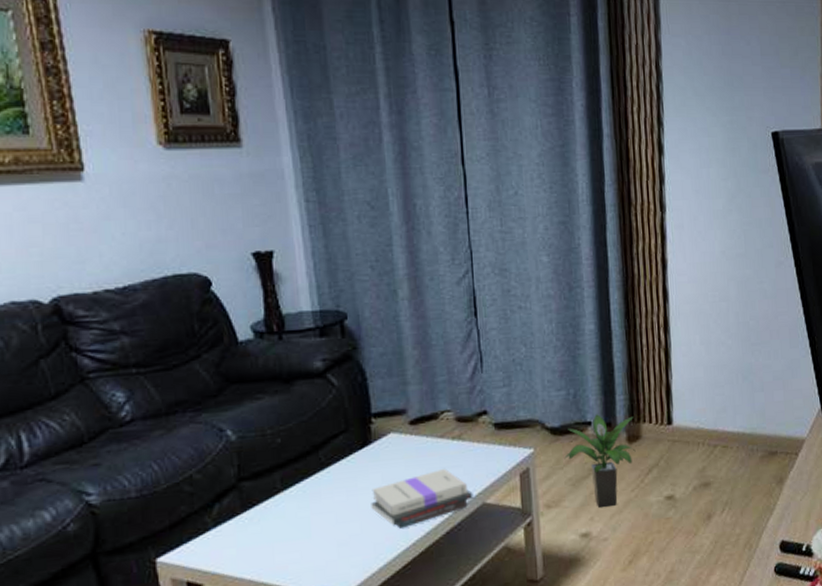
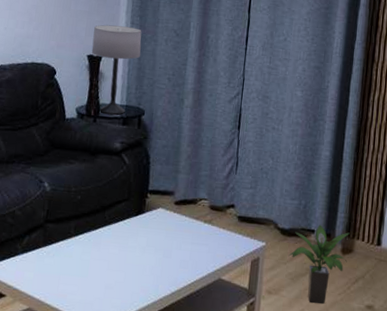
table lamp: none [254,206,328,326] -> present [91,24,142,115]
books: present [371,468,473,528] -> none [135,243,213,285]

